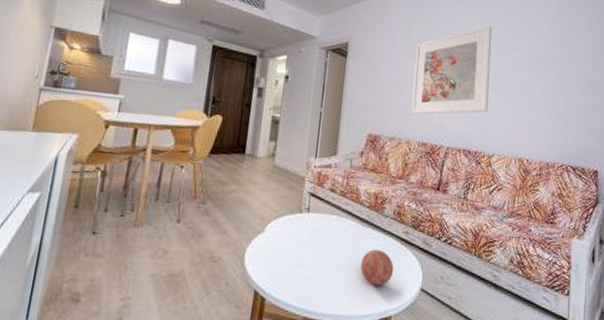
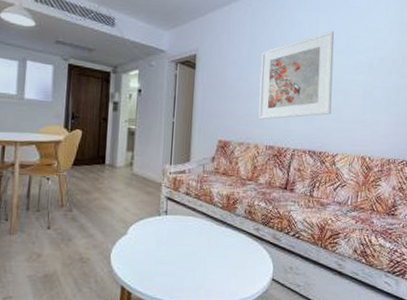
decorative ball: present [360,249,394,286] -> none [215,245,247,278]

